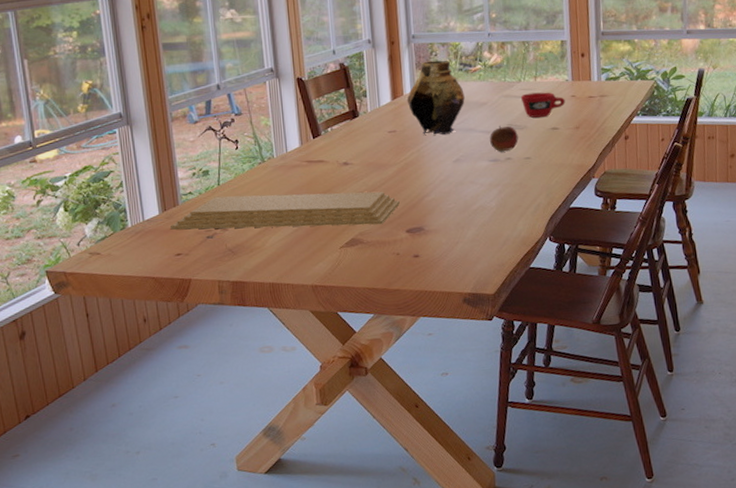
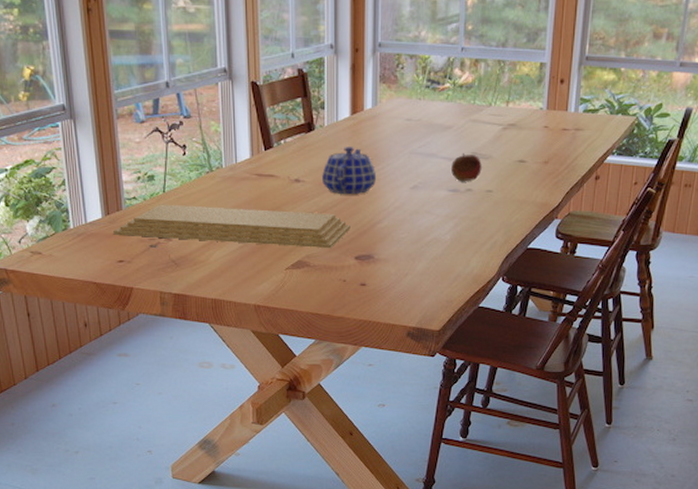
teapot: none [369,128,420,173] -> present [322,147,376,194]
vase: present [406,60,465,135] -> none [367,74,429,157]
cup: present [520,92,565,118] -> none [489,120,537,147]

